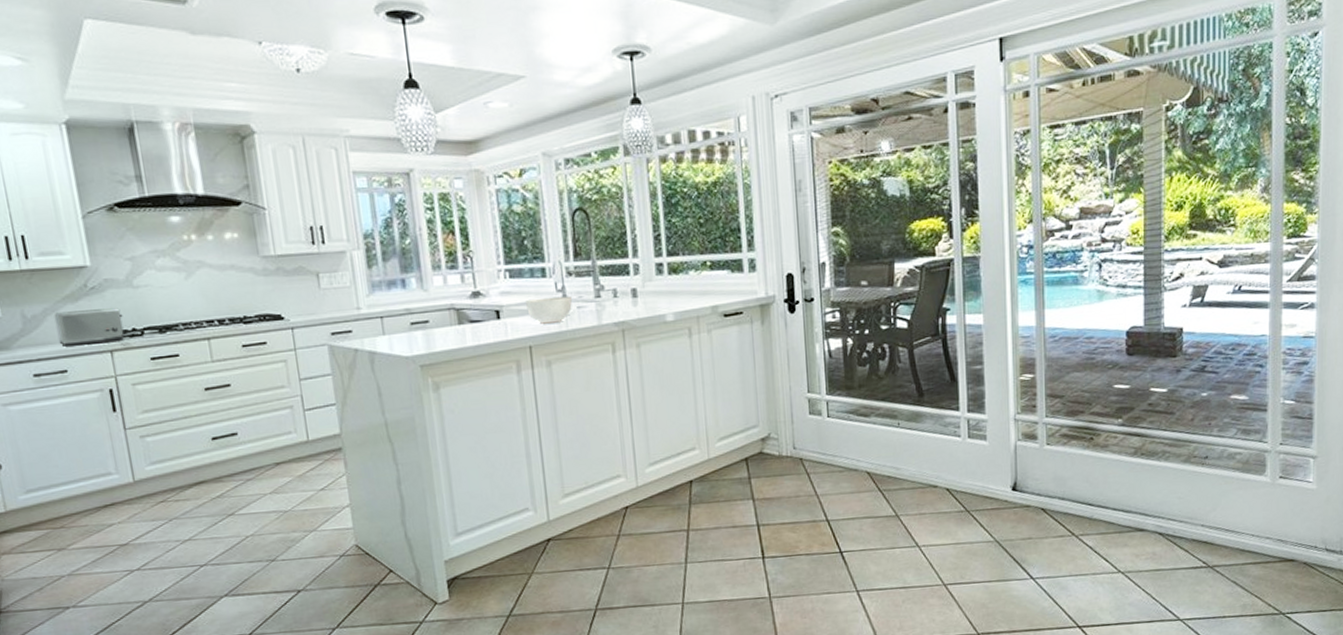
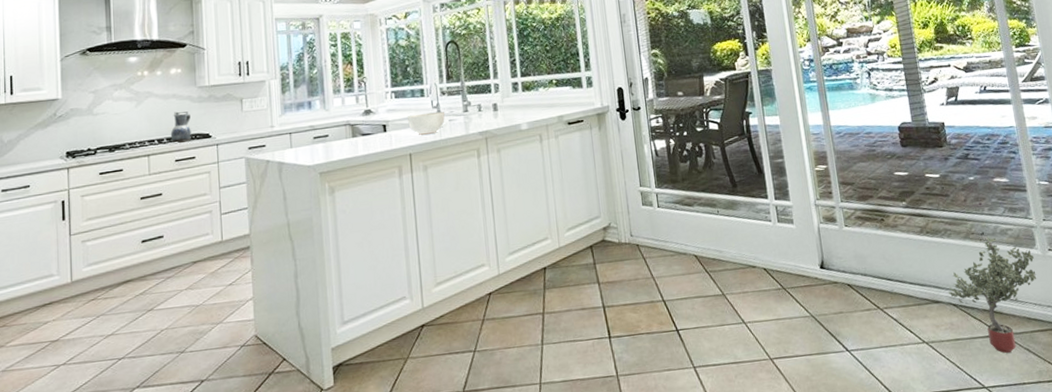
toaster: present [53,308,125,348] -> none [26,132,82,167]
ceramic jug: none [232,285,260,326] -> present [170,111,191,144]
potted tree: none [1156,460,1262,585] -> present [949,236,1037,353]

